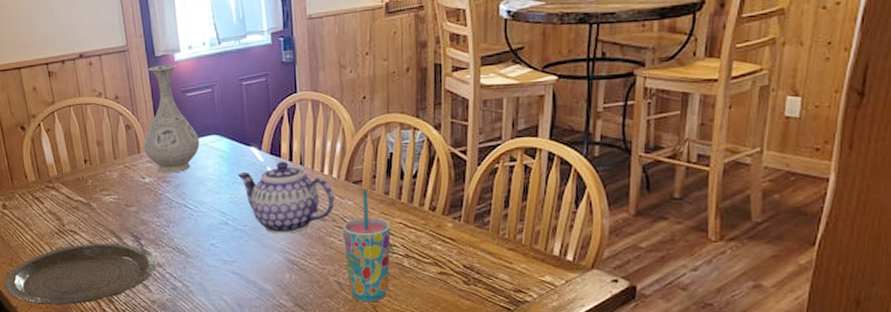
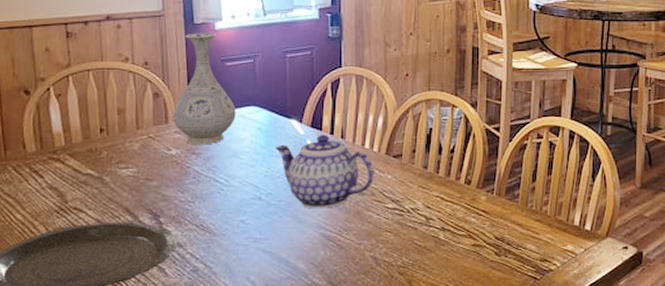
cup: present [342,190,391,303] -> none [381,164,428,277]

